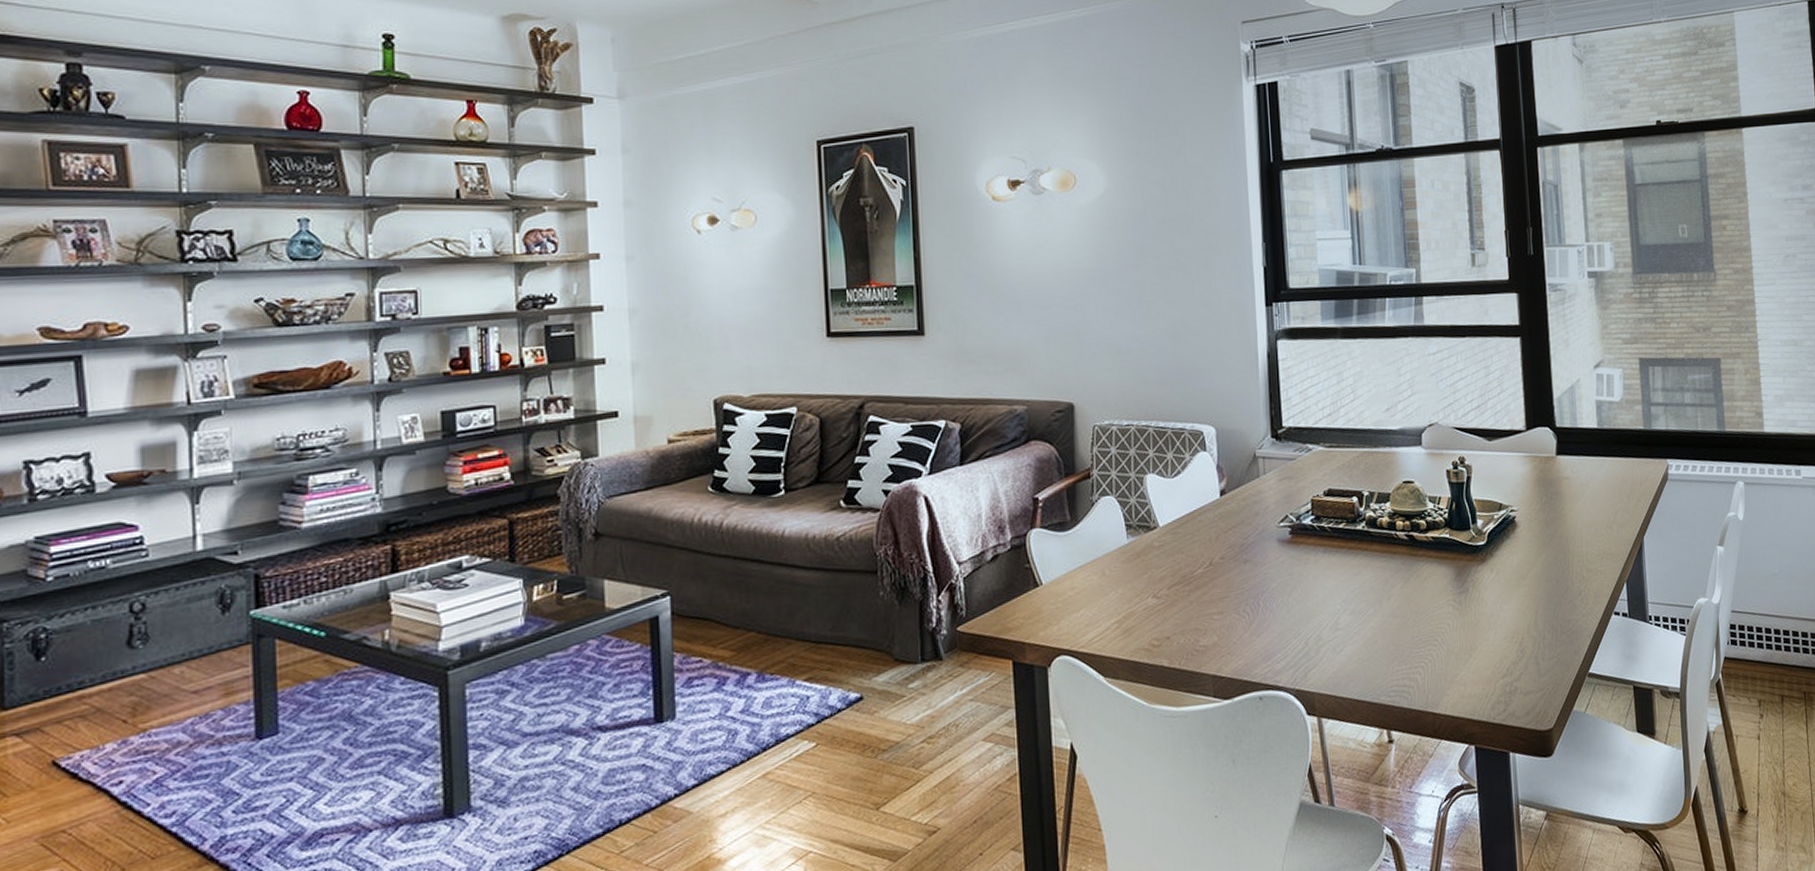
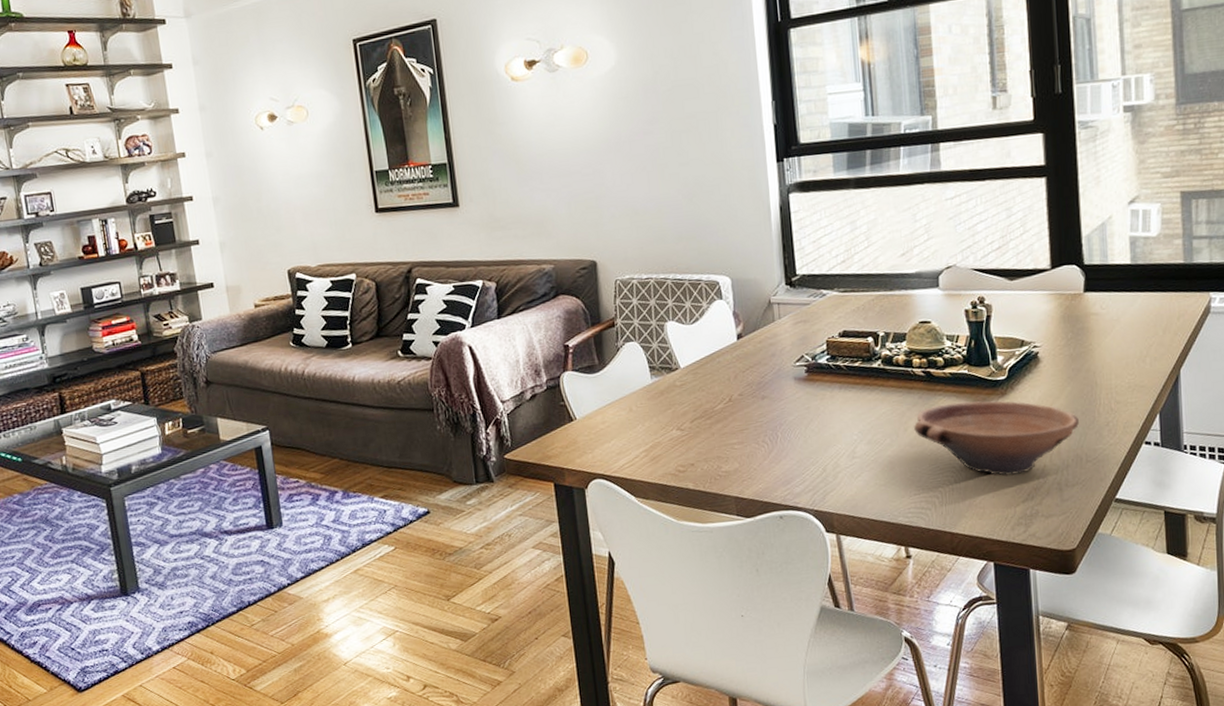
bowl: none [1397,567,1554,649] -> present [914,400,1079,476]

